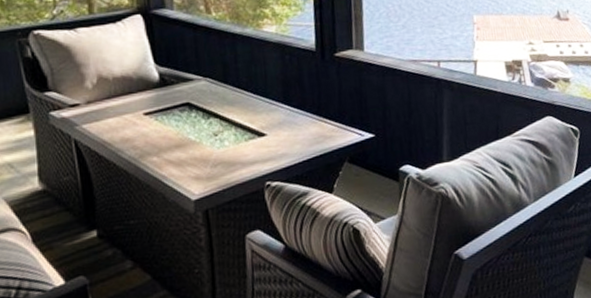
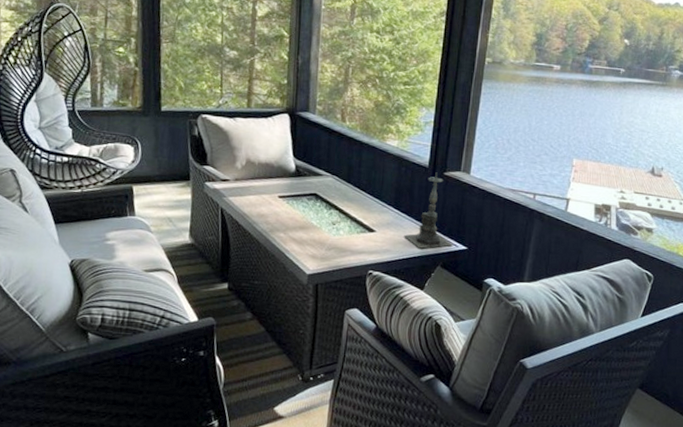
candle holder: none [300,54,359,146] -> present [404,172,454,249]

